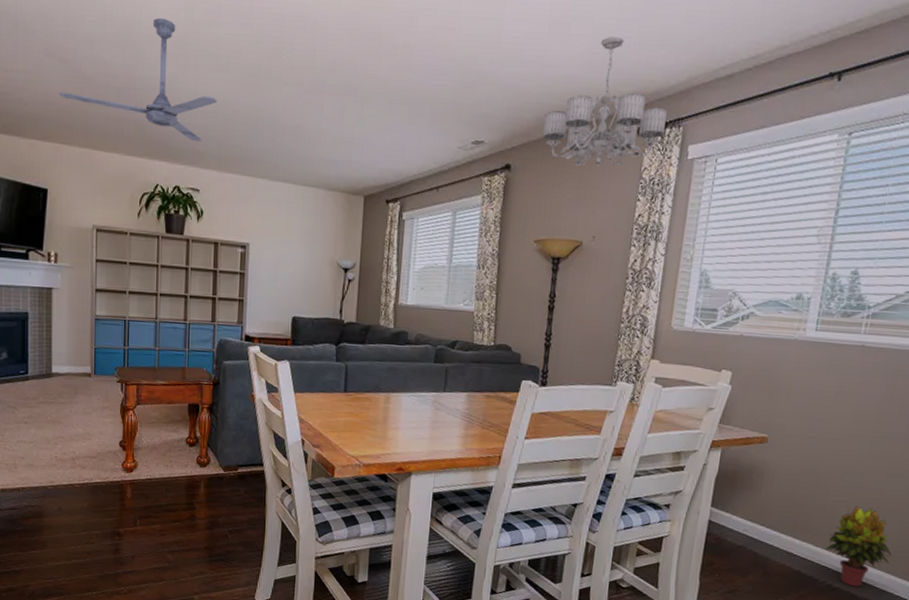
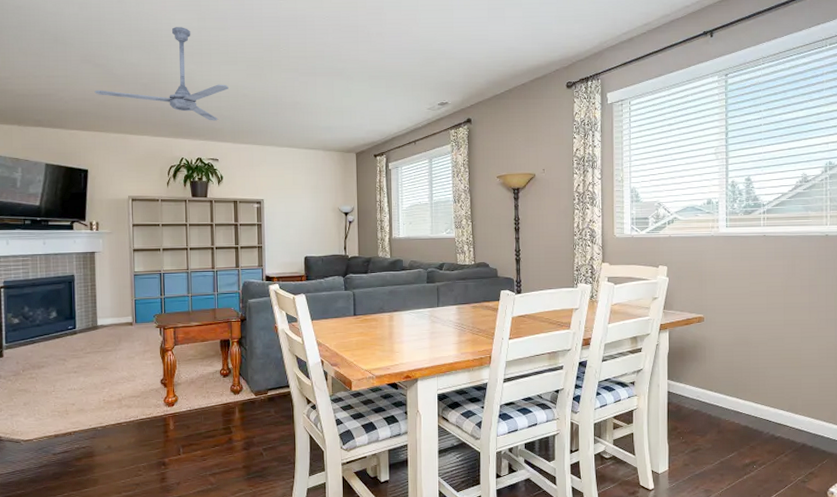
chandelier: present [543,37,667,167] -> none [492,17,587,116]
potted plant: present [825,505,892,587] -> none [764,365,817,434]

